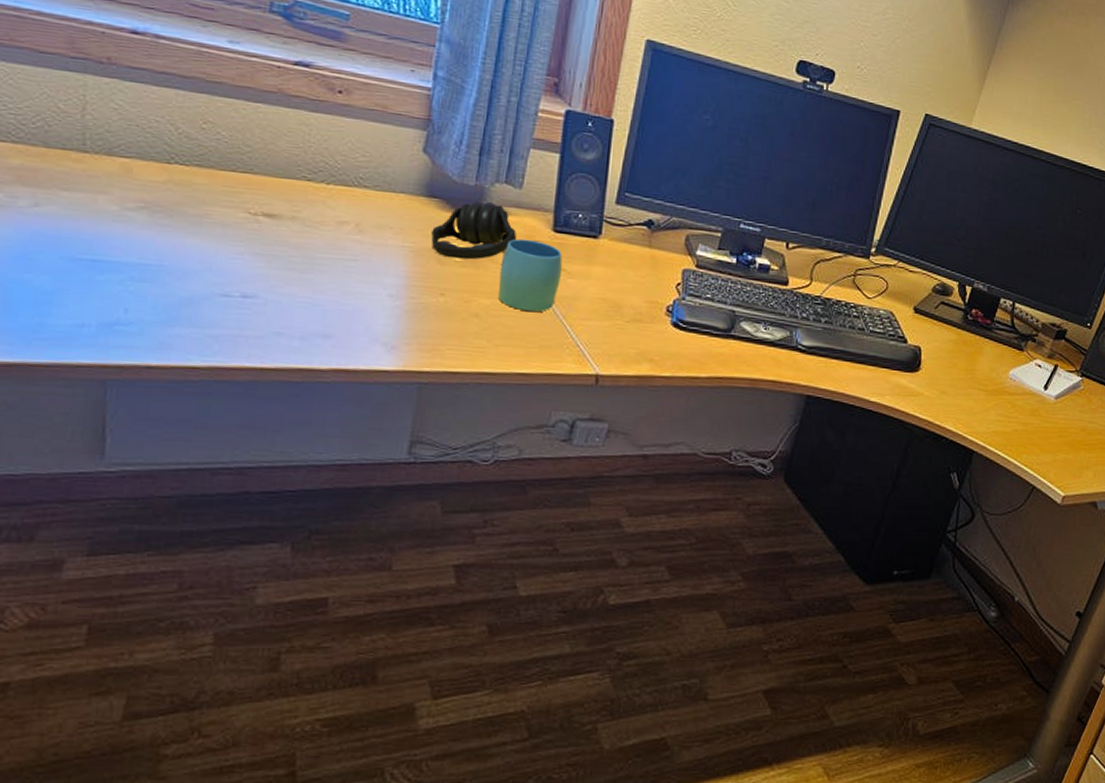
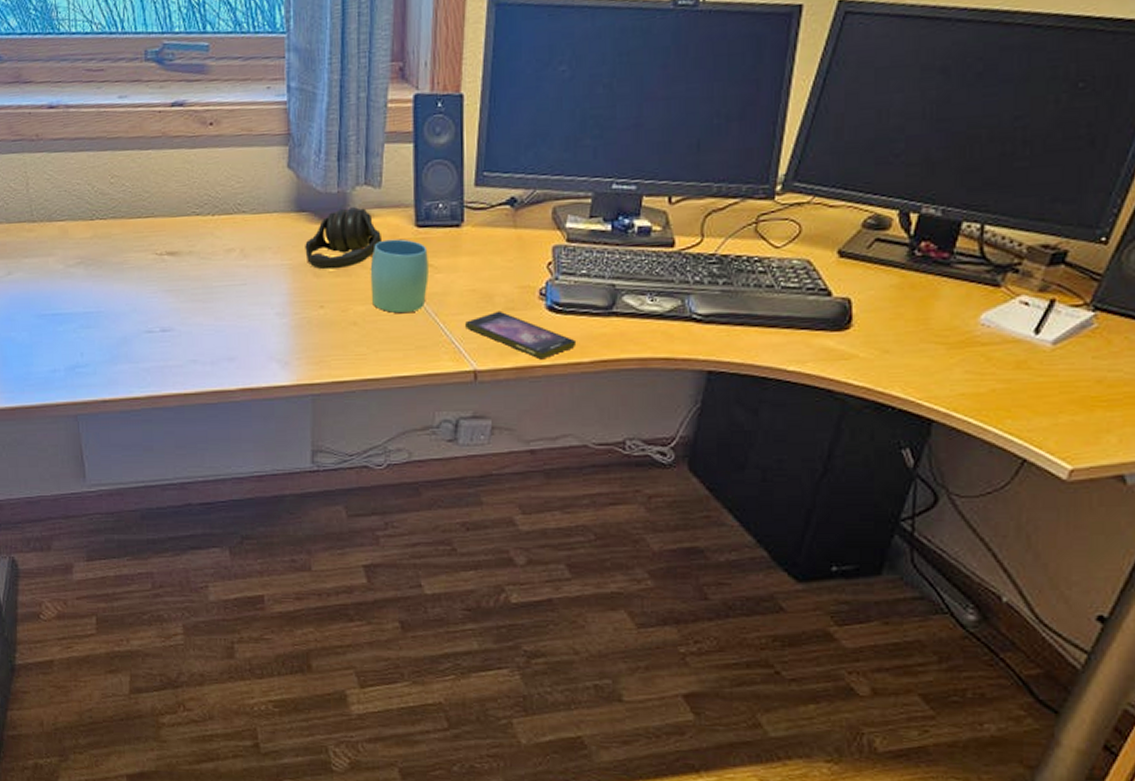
smartphone: none [592,321,697,371] -> present [465,311,577,360]

